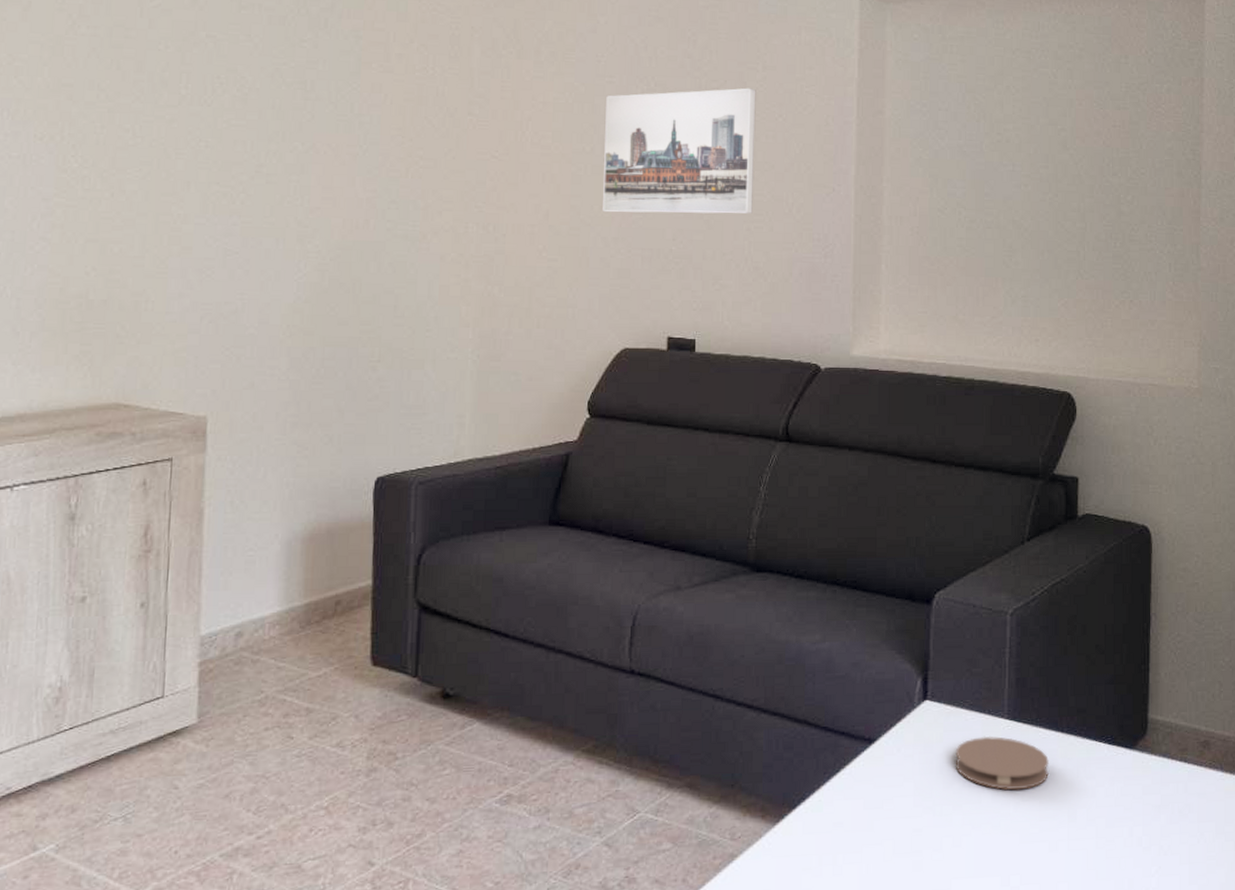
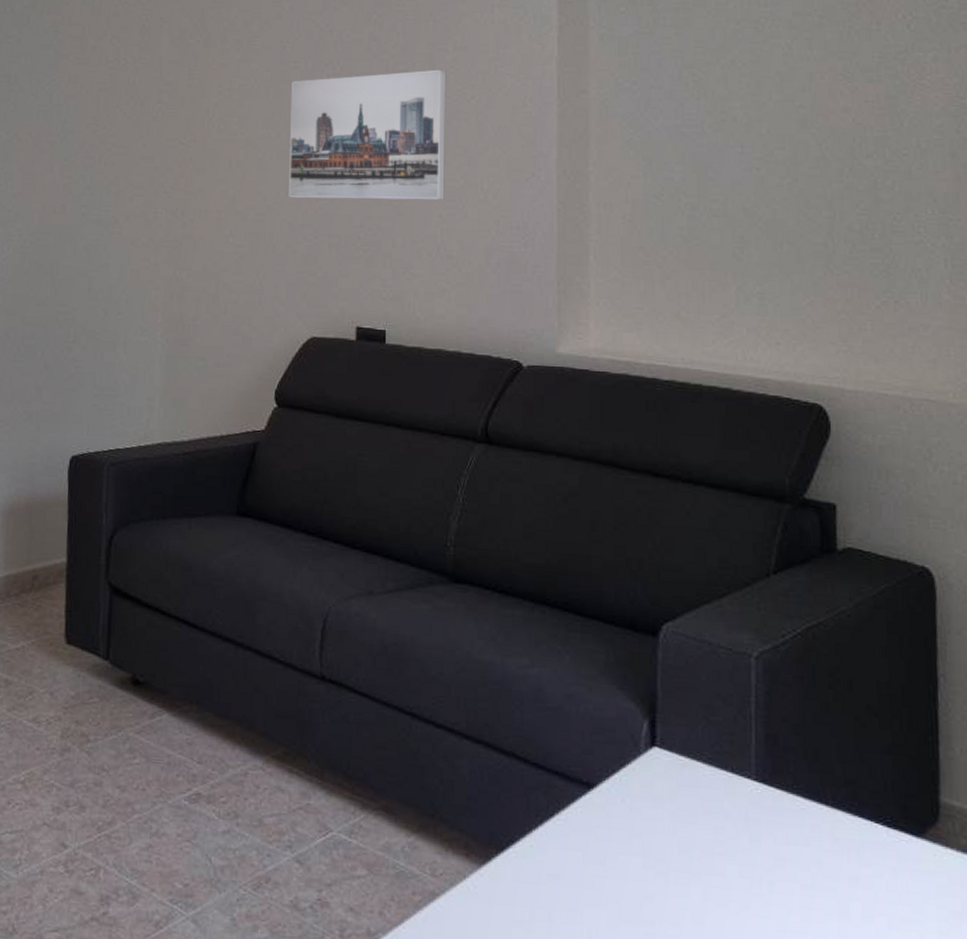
coaster: present [955,736,1049,790] -> none [692,797,811,868]

